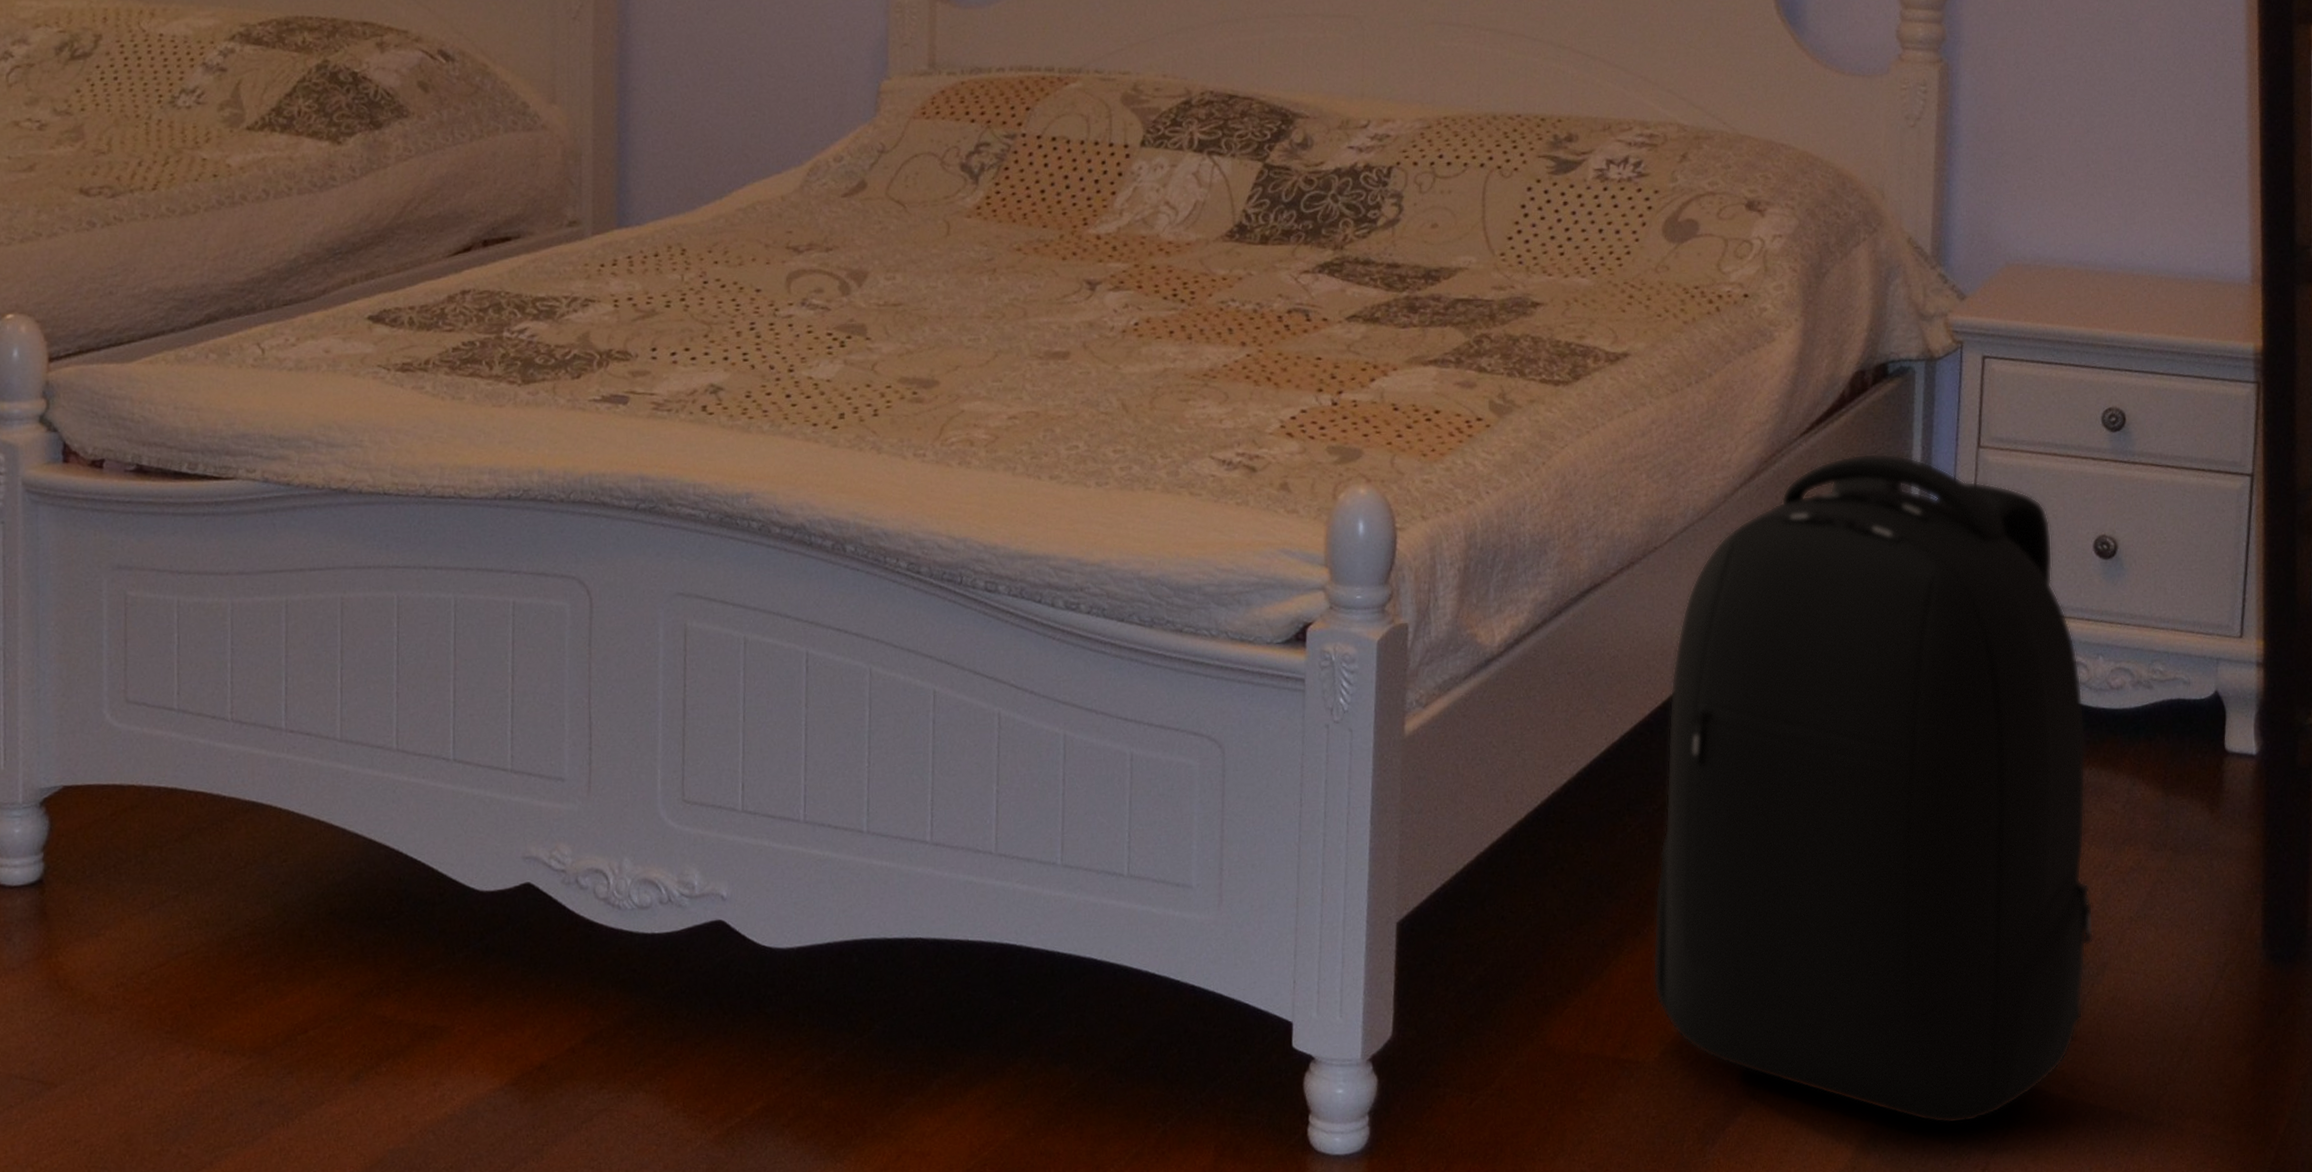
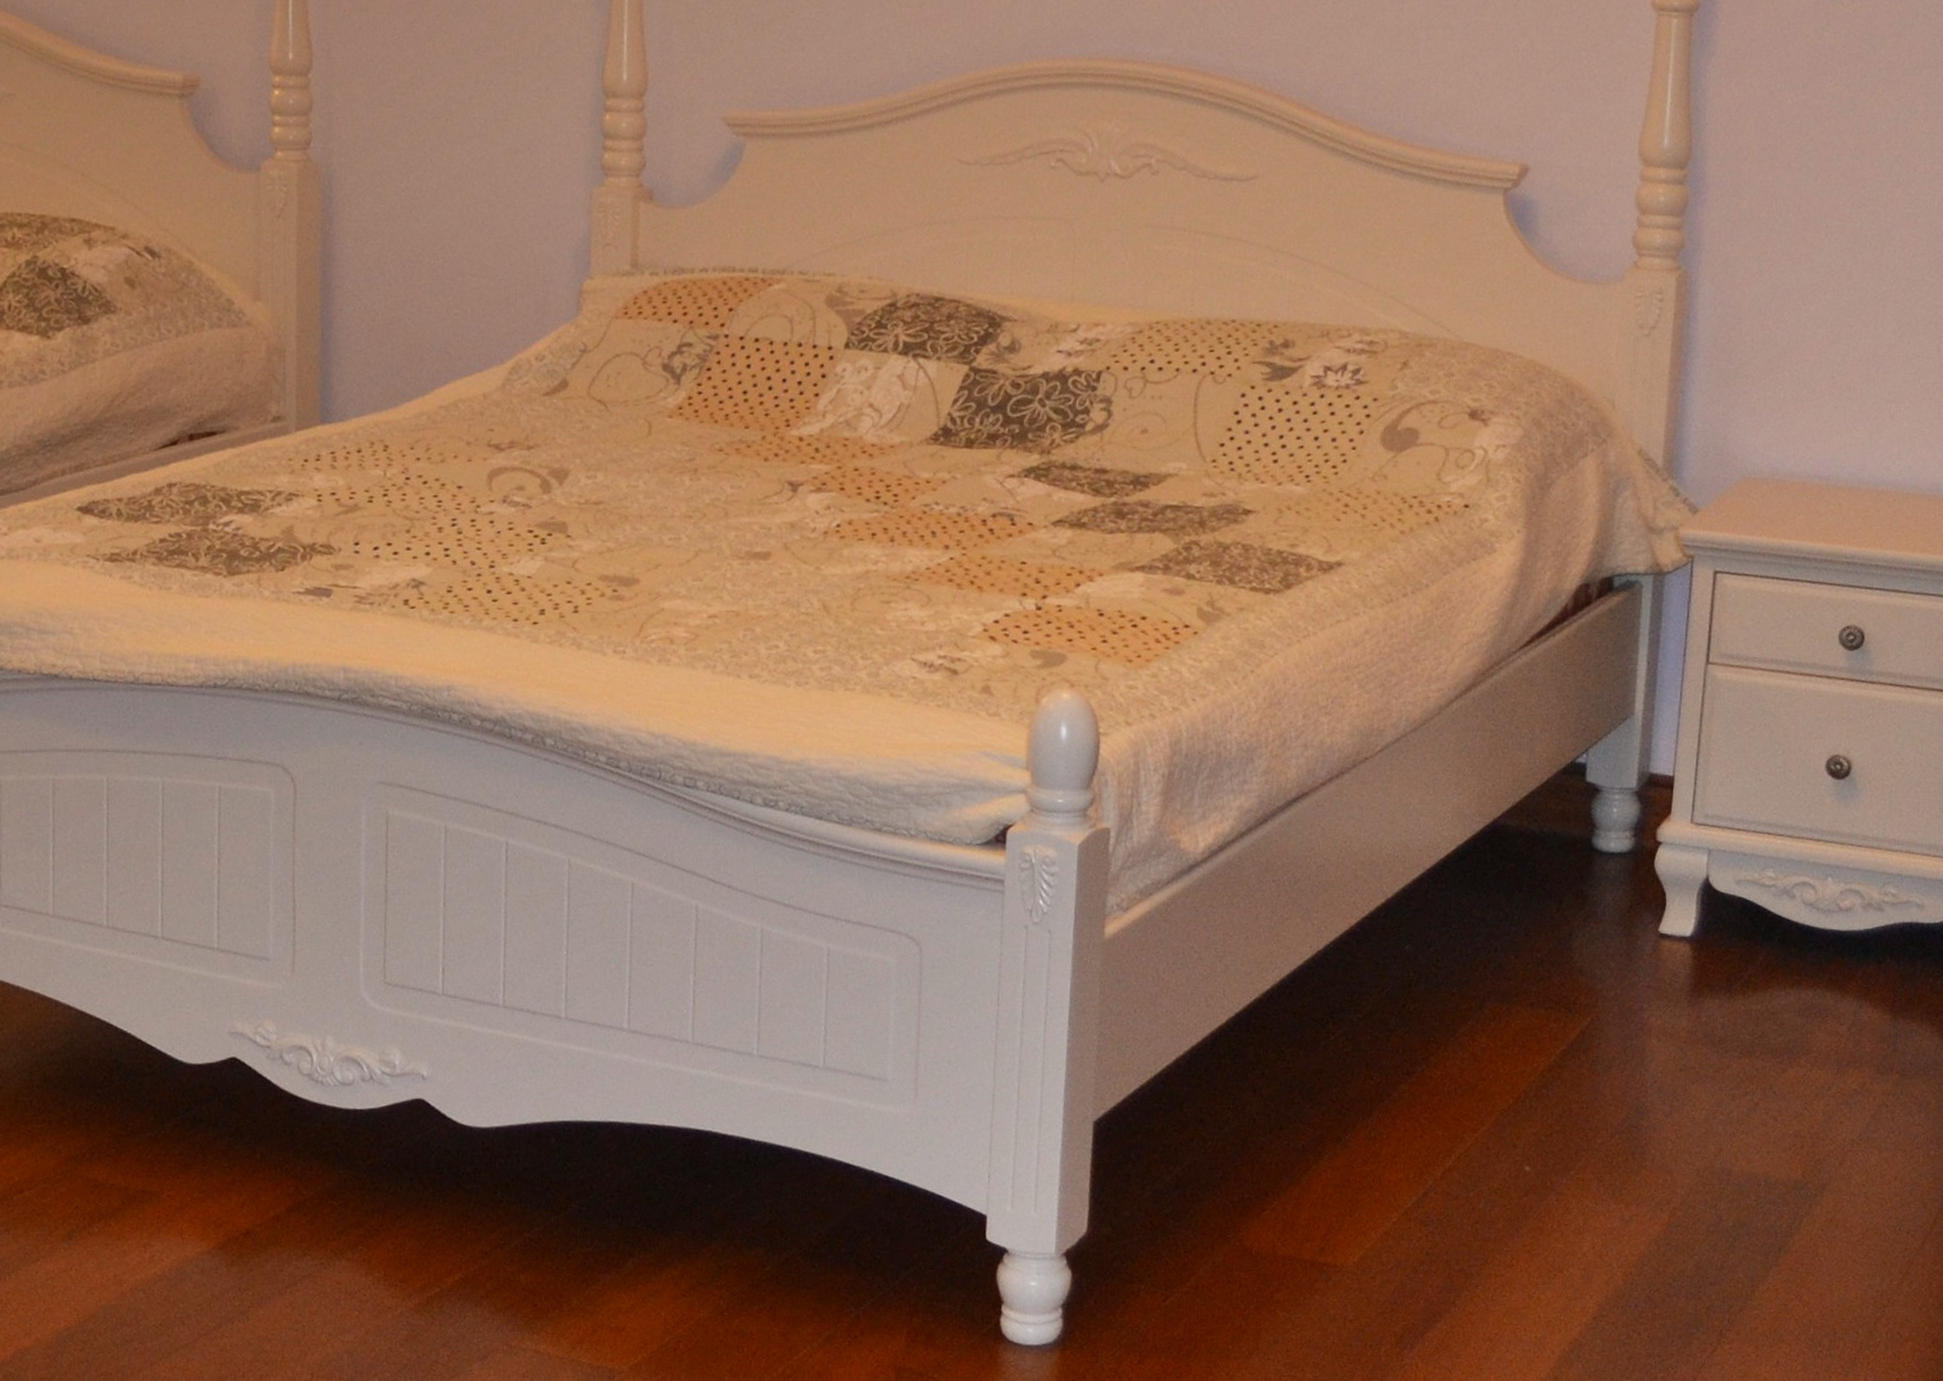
backpack: present [1652,453,2094,1125] -> none [1353,667,1813,1338]

